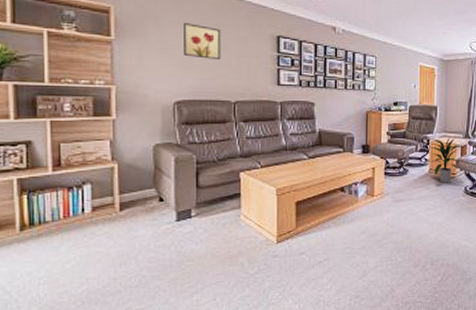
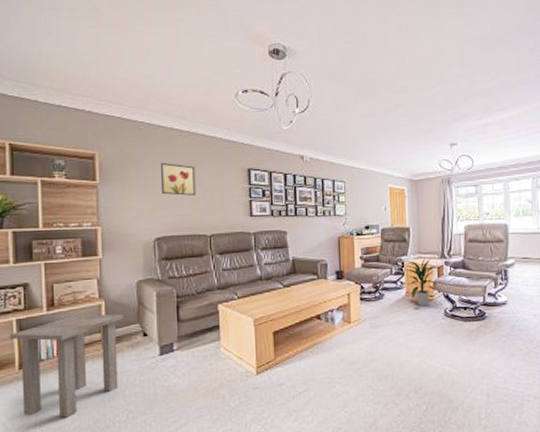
side table: none [9,176,139,281] -> present [9,313,125,418]

